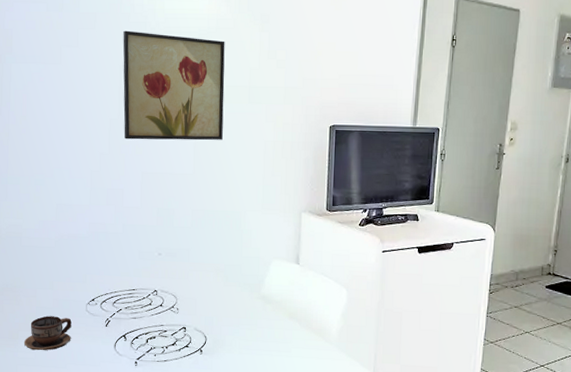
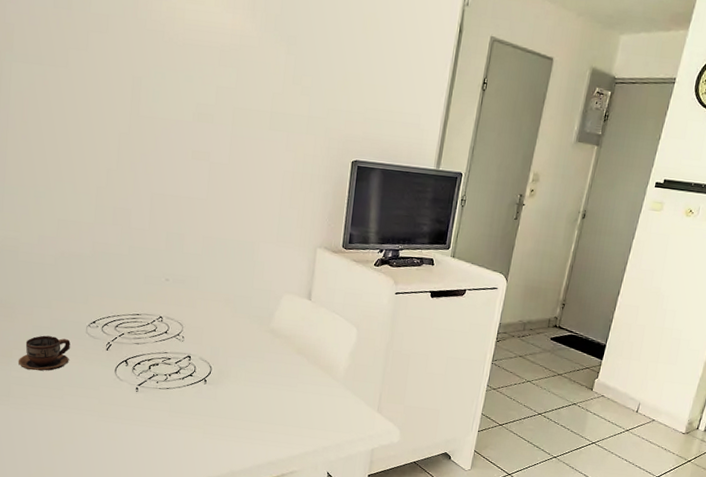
wall art: present [123,30,225,141] -> none [134,38,248,166]

